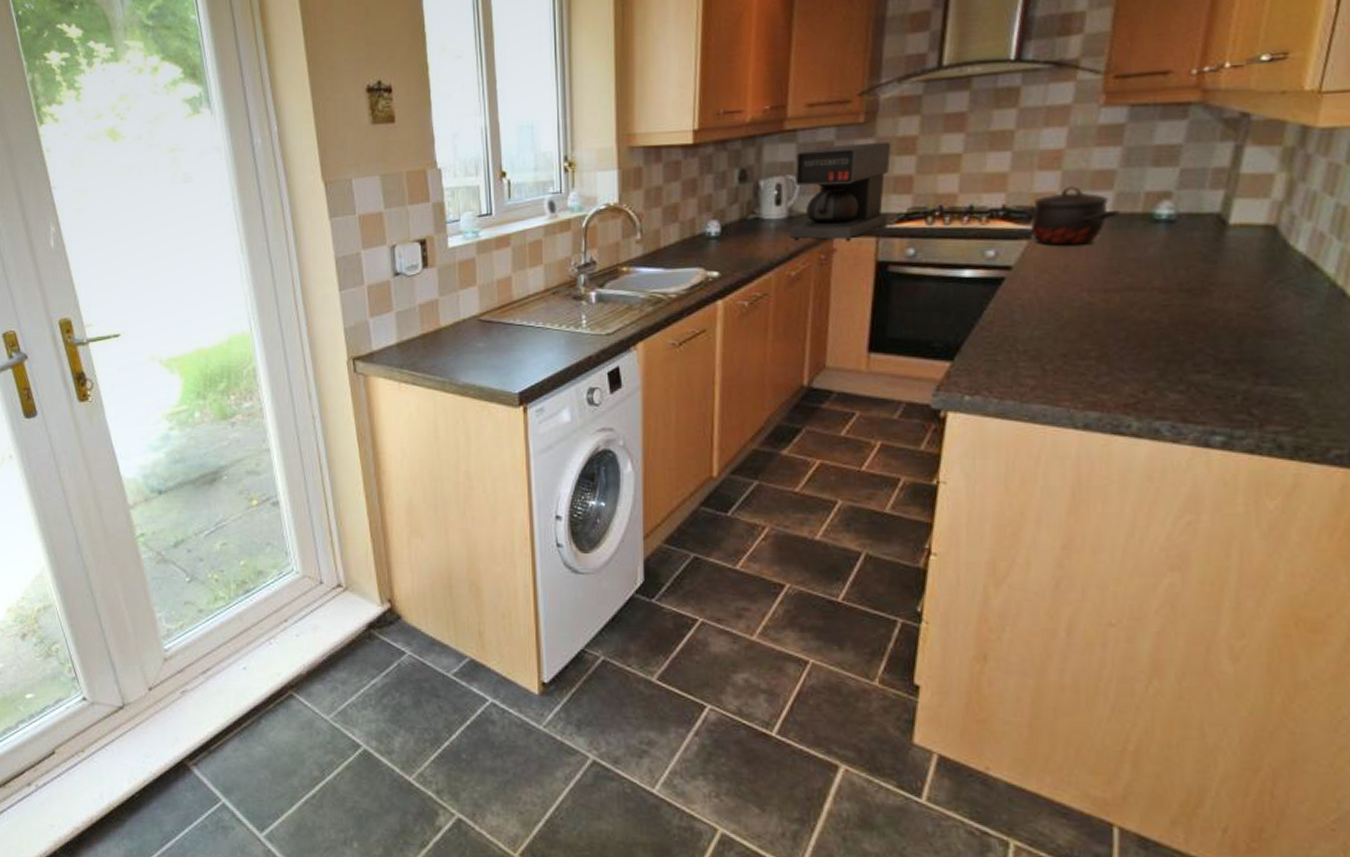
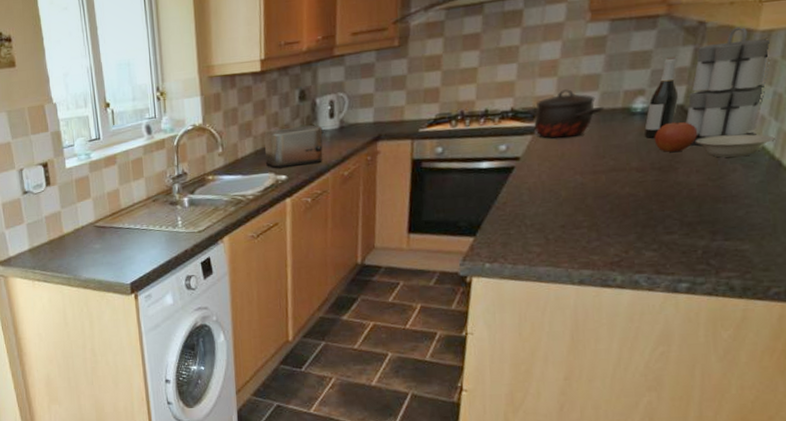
toaster: none [693,212,768,265] -> present [264,125,324,170]
coffee maker: present [790,141,892,242] -> none [342,60,421,147]
wine bottle: none [1169,154,1215,252] -> present [644,56,679,139]
fruit: none [1182,234,1239,271] -> present [654,122,698,152]
spice rack: none [1223,121,1332,265] -> present [685,26,771,146]
bowl: none [1236,253,1337,283] -> present [696,134,775,158]

